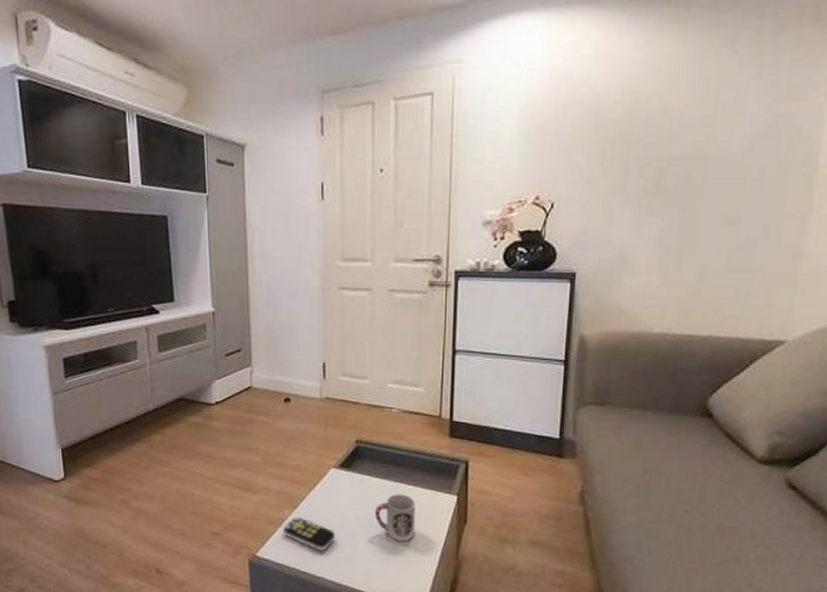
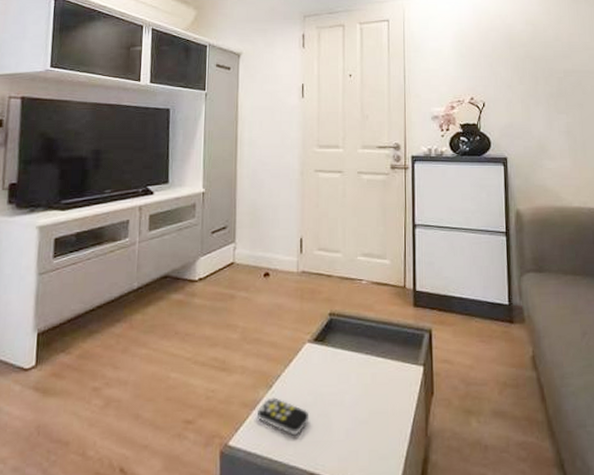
cup: present [374,494,416,541] -> none [347,367,386,419]

